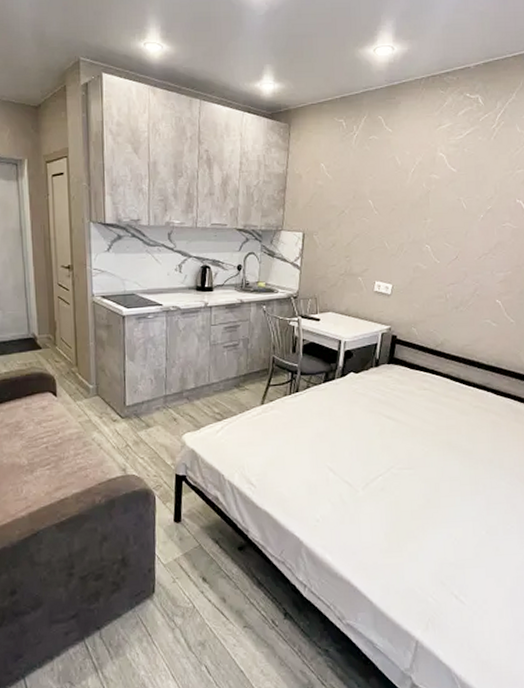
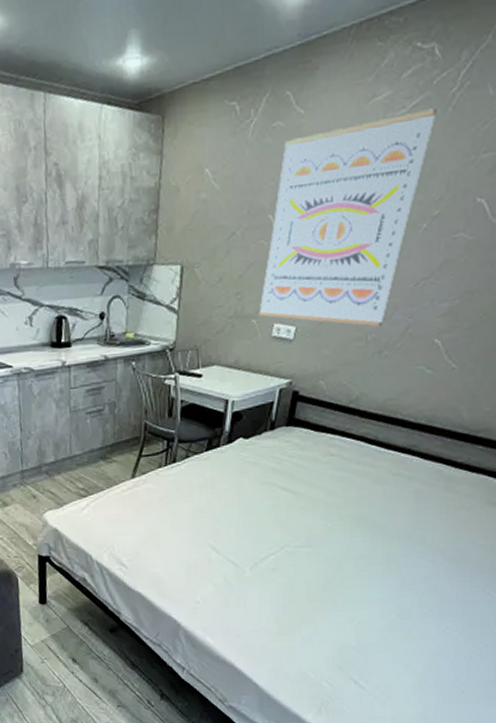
wall art: none [363,137,484,288] -> present [259,108,437,327]

